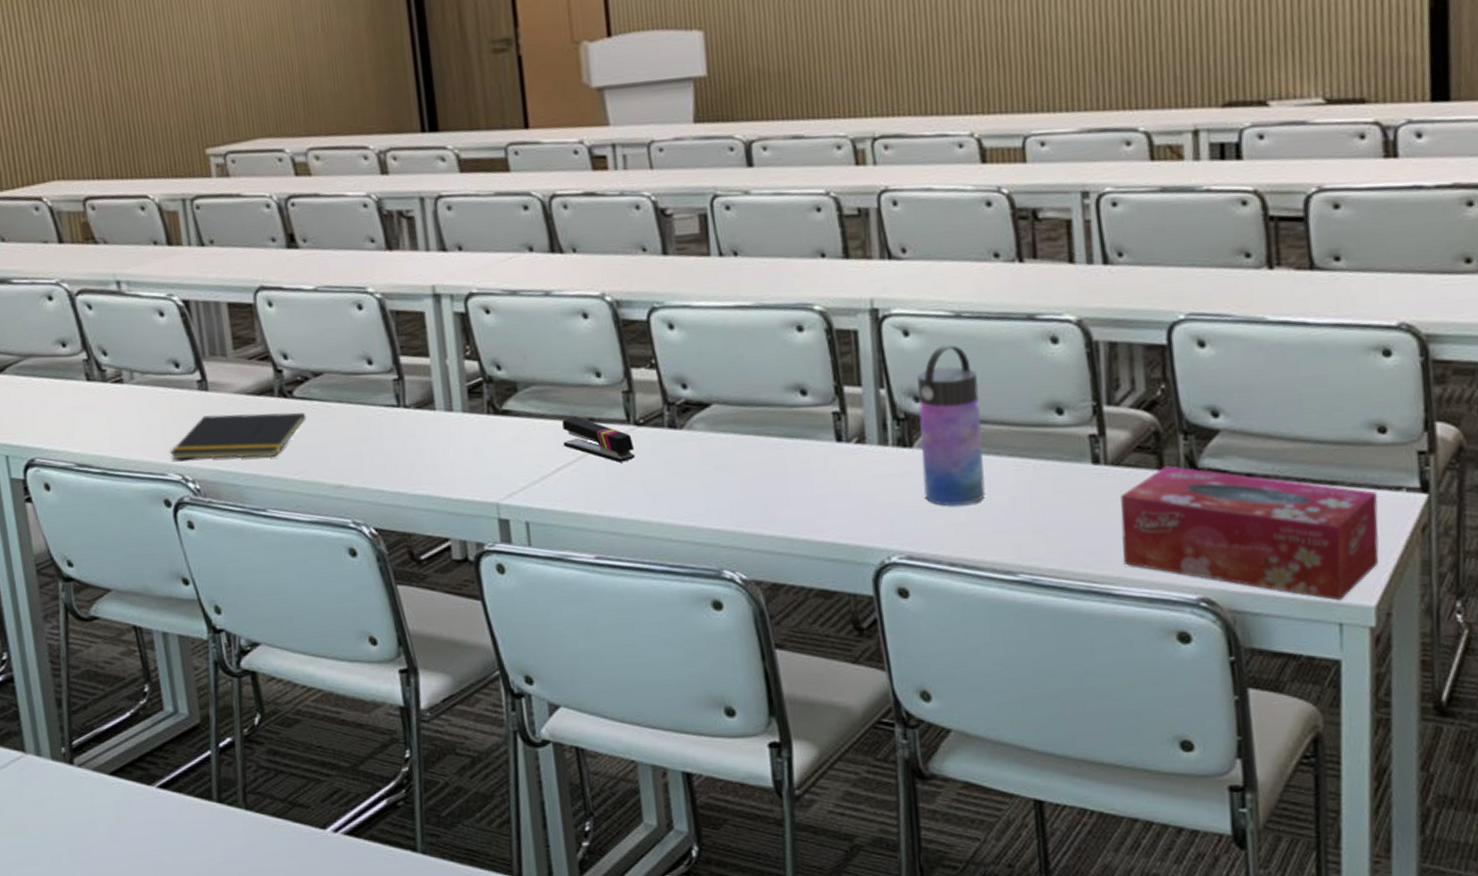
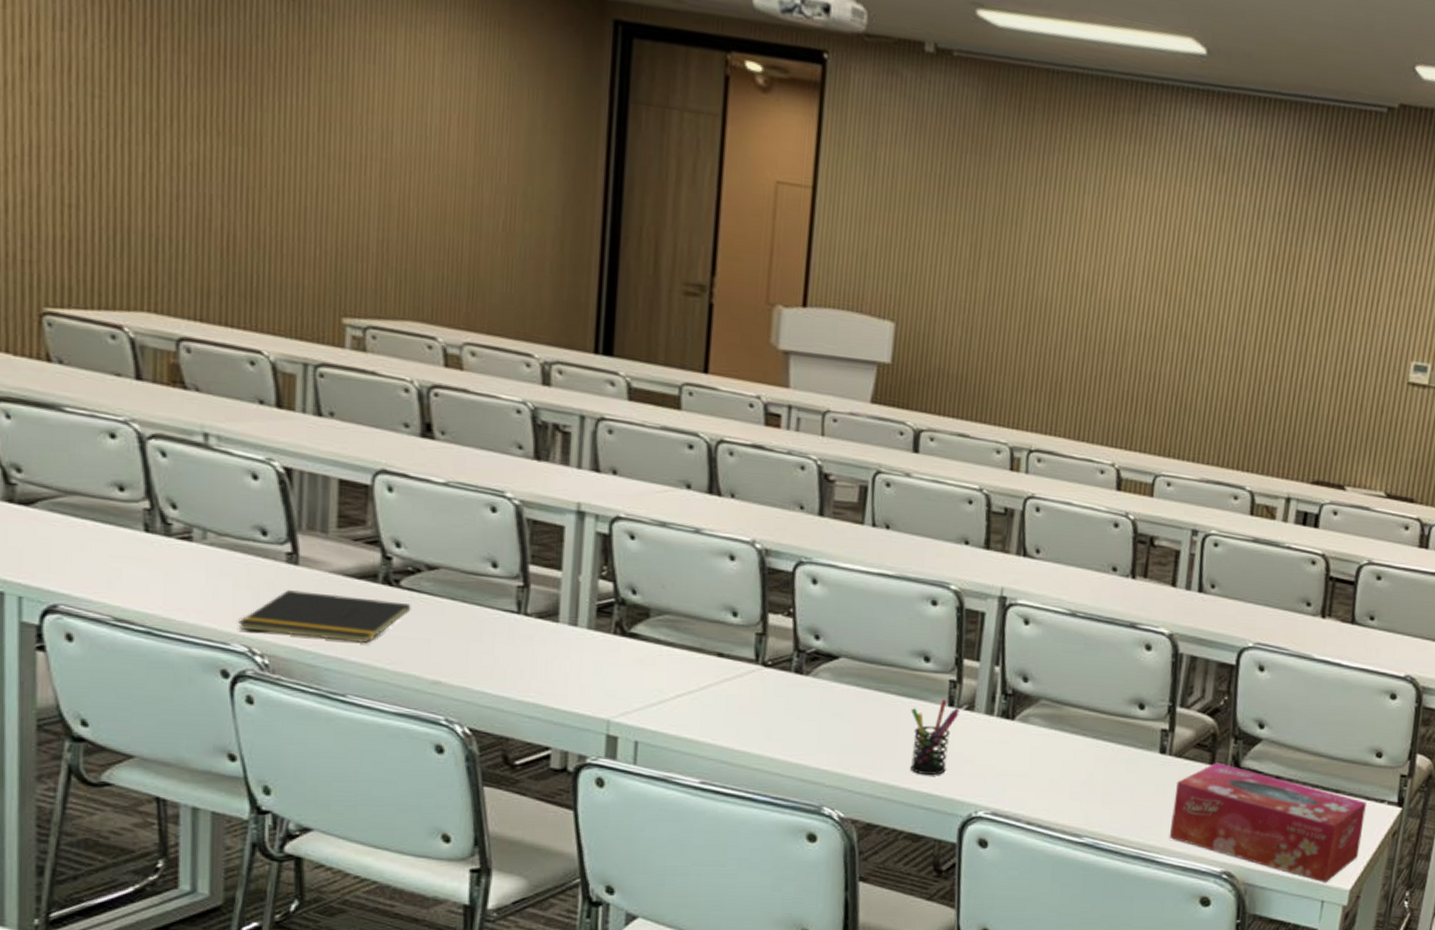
stapler: present [562,416,636,463] -> none [687,649,759,698]
pen holder: none [796,435,850,523] -> present [910,699,960,776]
water bottle: present [917,345,986,506] -> none [1017,637,1080,775]

